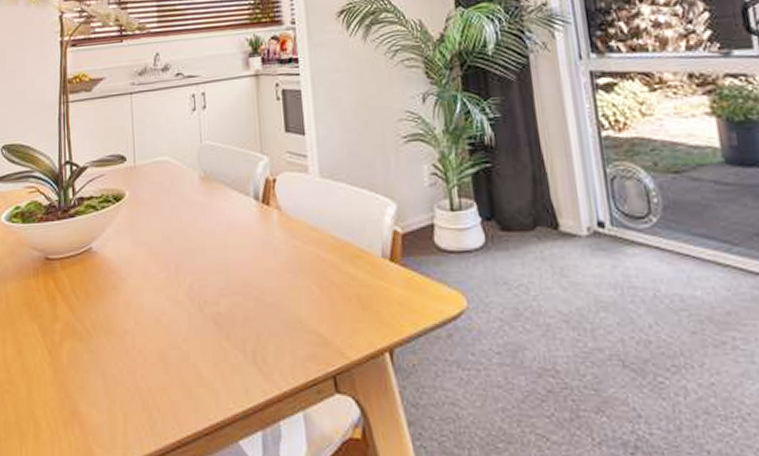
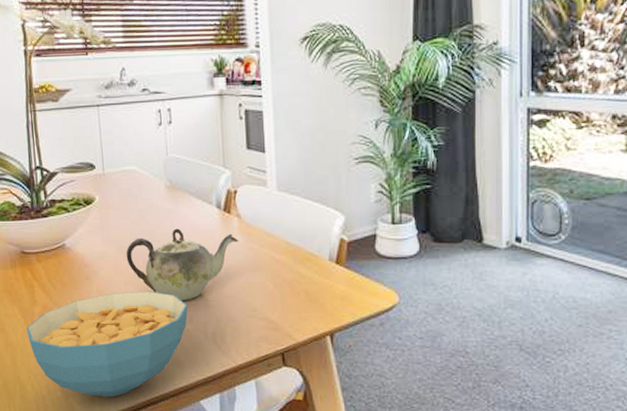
cereal bowl: none [45,300,224,437] -> present [26,291,188,397]
teapot: none [156,225,280,312] -> present [126,228,239,301]

